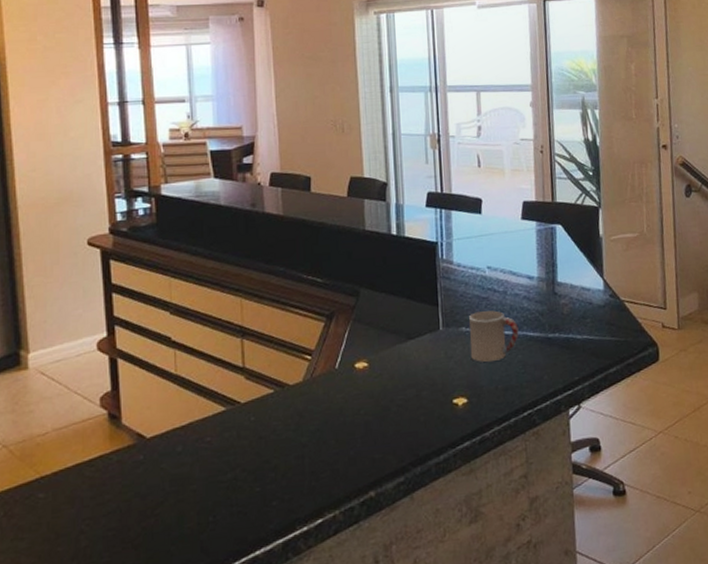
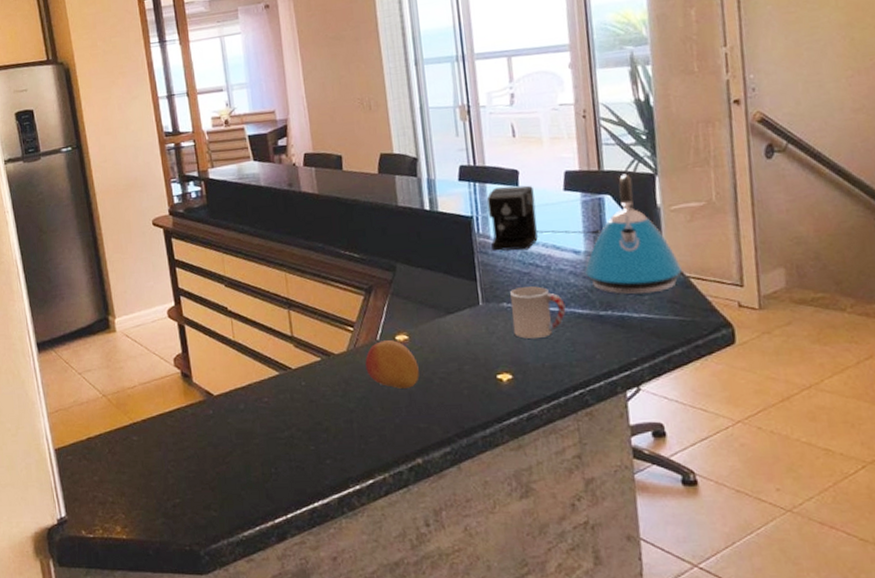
fruit: none [322,367,377,419] -> present [365,339,419,389]
coffee maker: none [451,213,552,276] -> present [486,185,600,251]
kettle: none [537,205,618,318] -> present [585,173,682,295]

